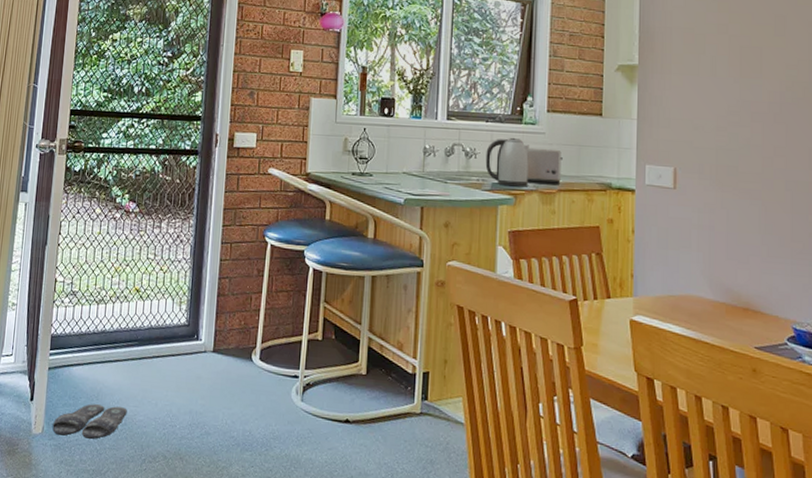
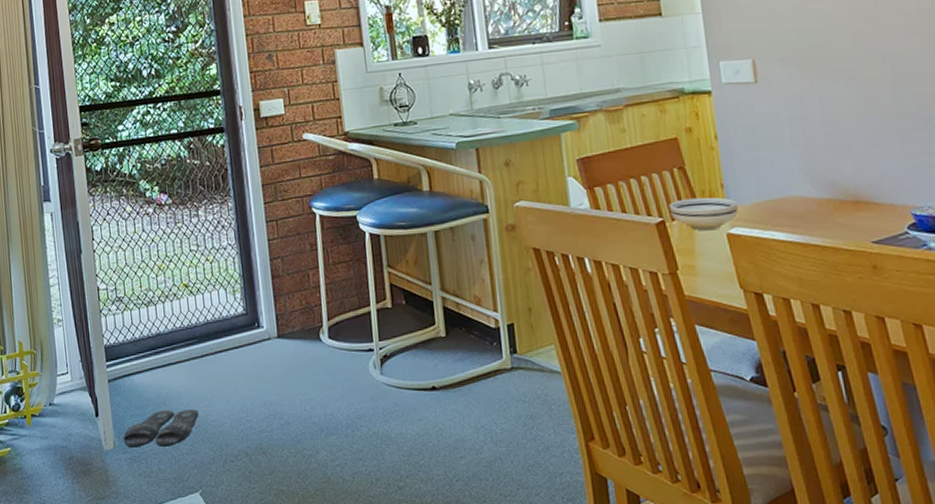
kettle: present [485,137,529,187] -> none [537,55,590,111]
toaster: present [526,147,563,185] -> none [584,61,626,104]
bowl: none [582,282,643,315] -> present [668,197,739,231]

